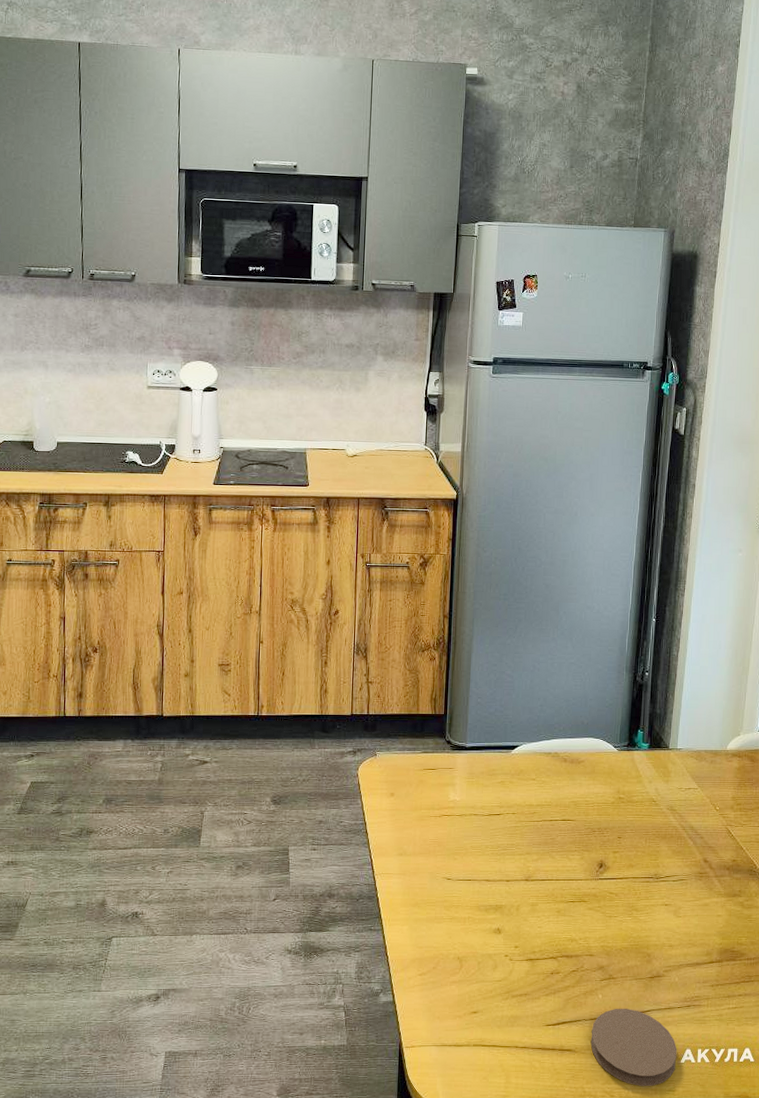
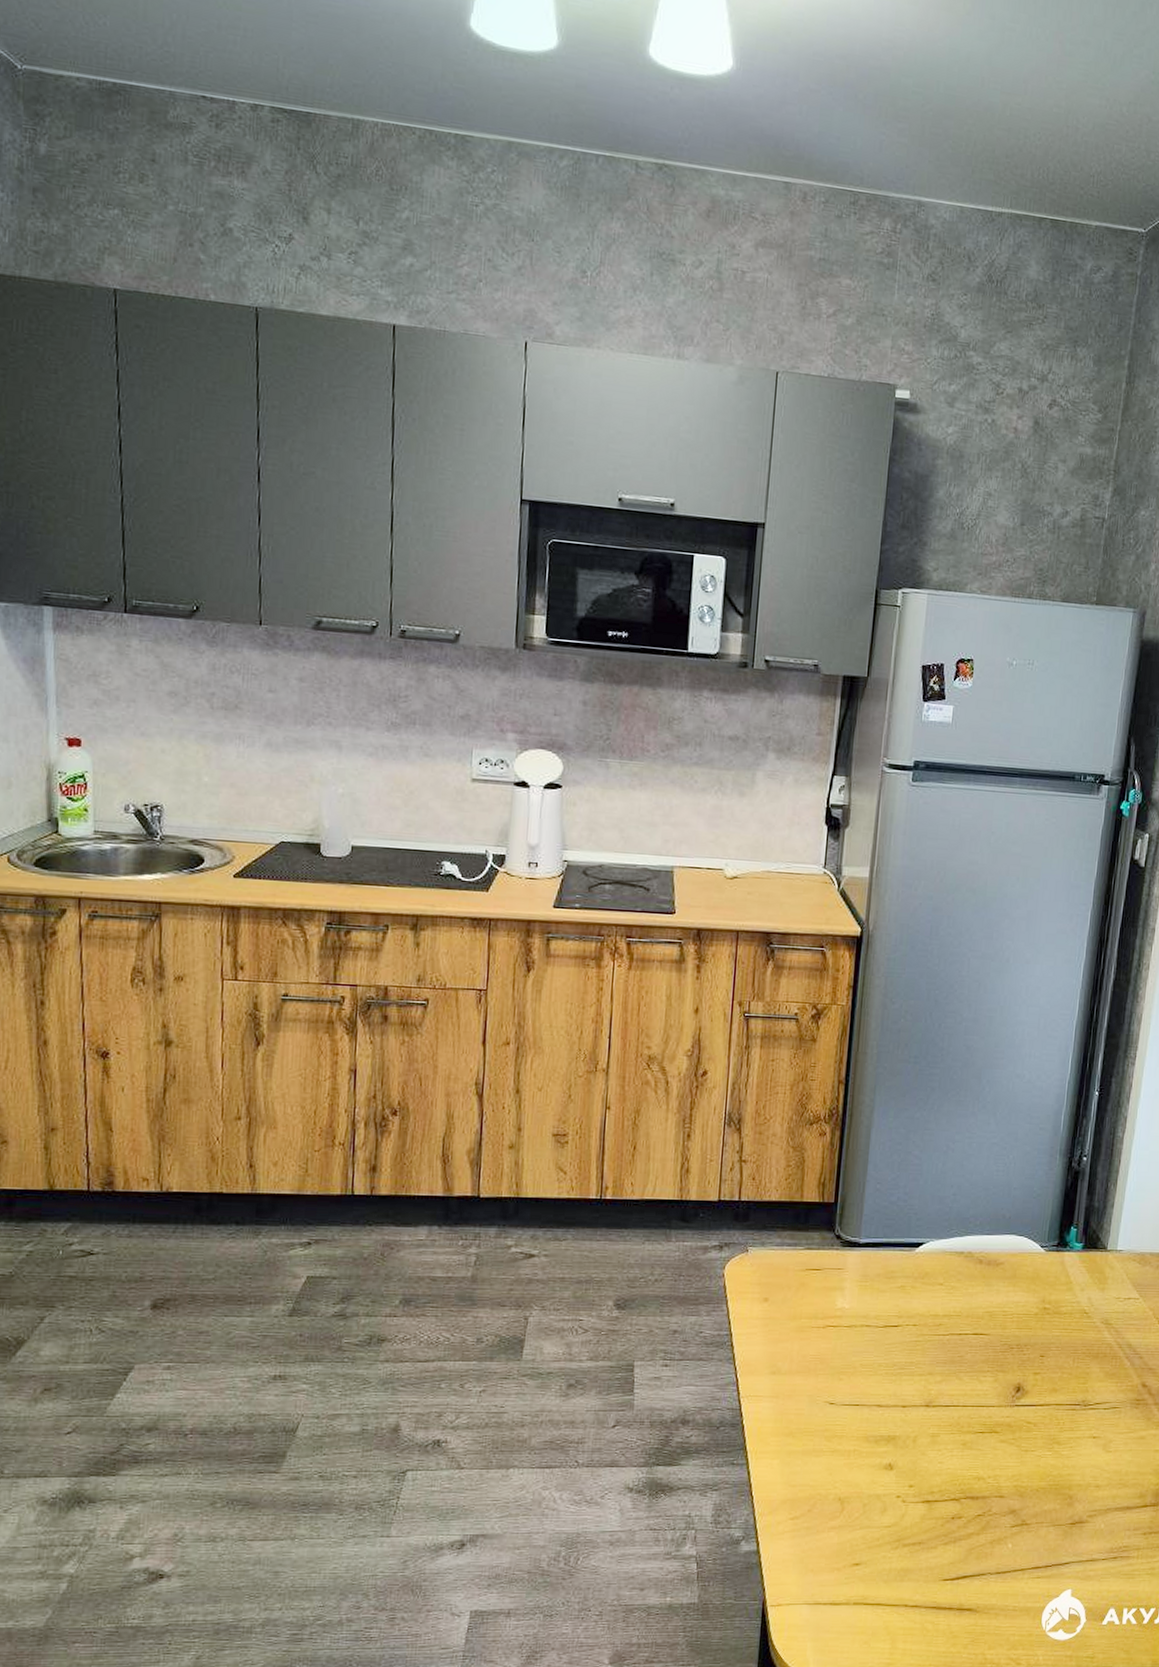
coaster: present [590,1009,677,1086] -> none [995,1561,1099,1652]

